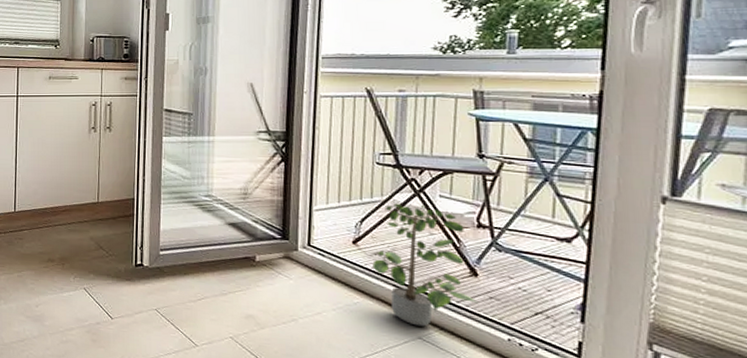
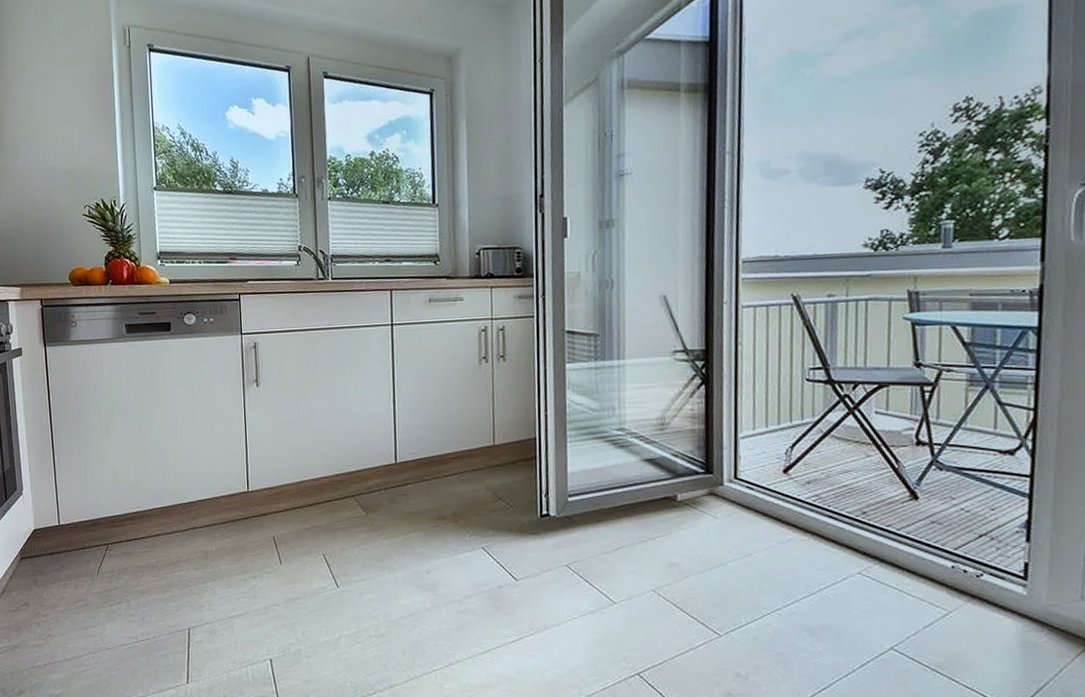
potted plant: present [372,201,479,327] -> none [805,421,921,560]

